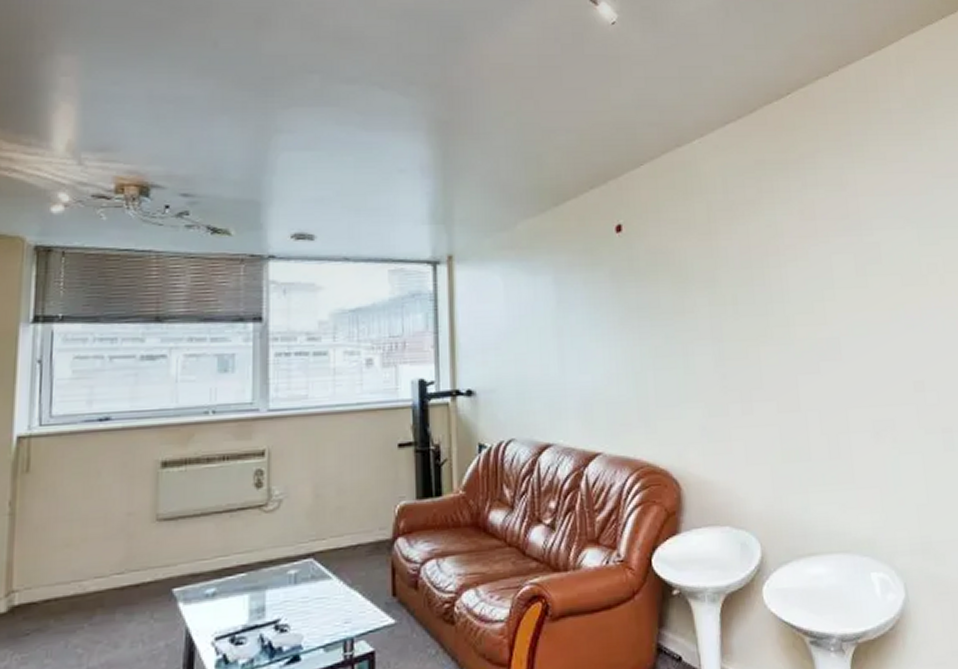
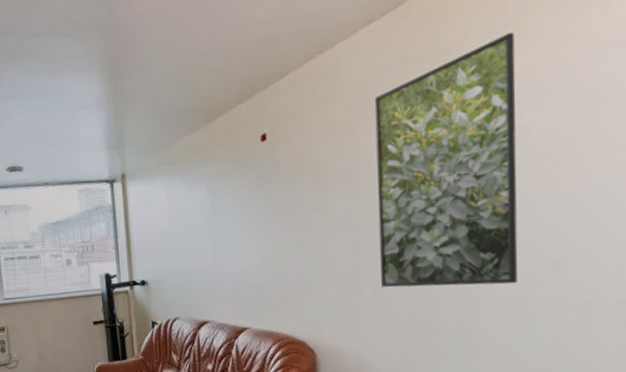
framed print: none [733,151,883,407] -> present [374,31,518,288]

